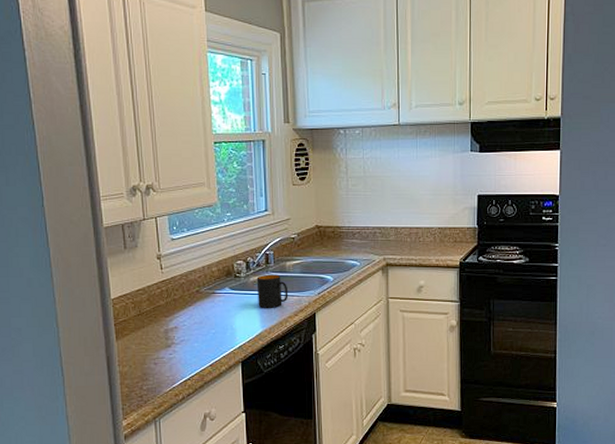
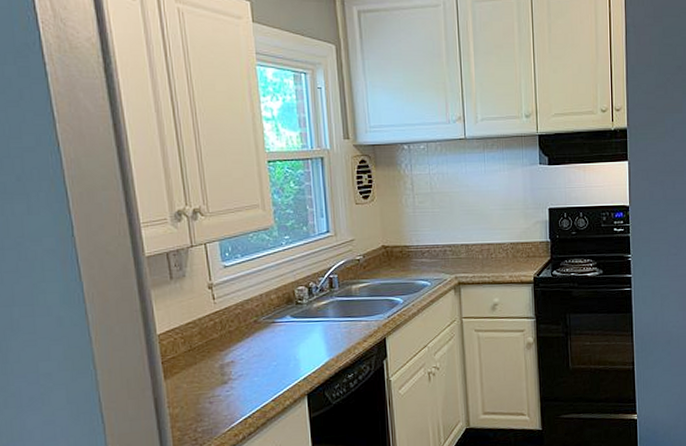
mug: present [256,274,289,308] -> none [320,299,356,336]

